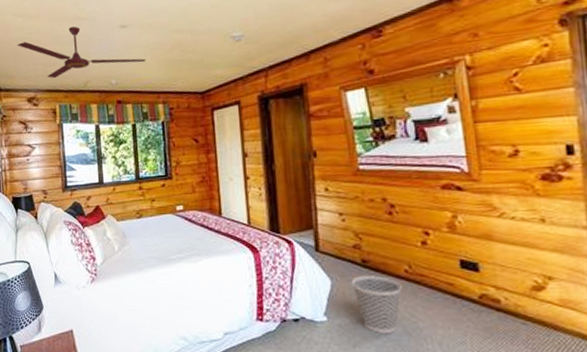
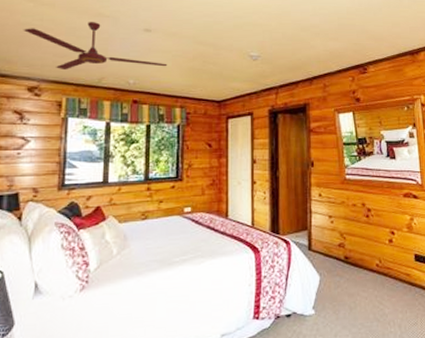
wastebasket: present [351,276,402,334] -> none [336,270,374,322]

